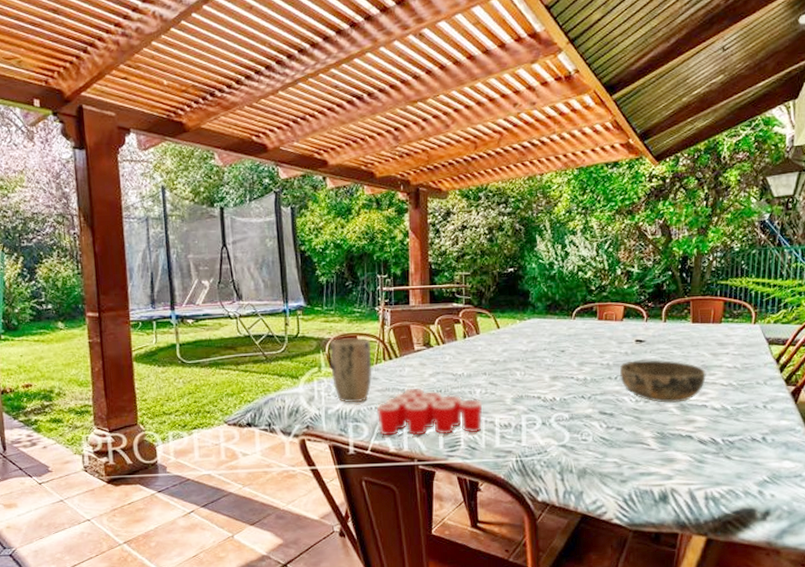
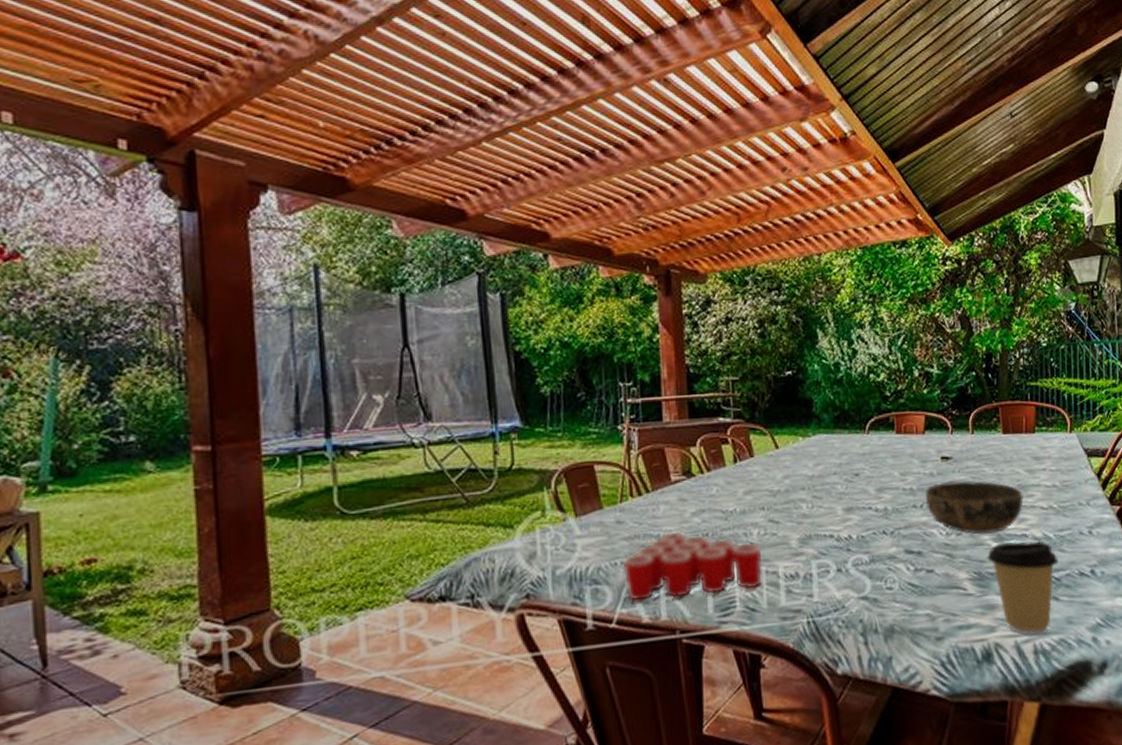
plant pot: present [329,338,373,402] -> none [556,468,616,558]
coffee cup: none [670,410,734,485] -> present [987,541,1059,636]

